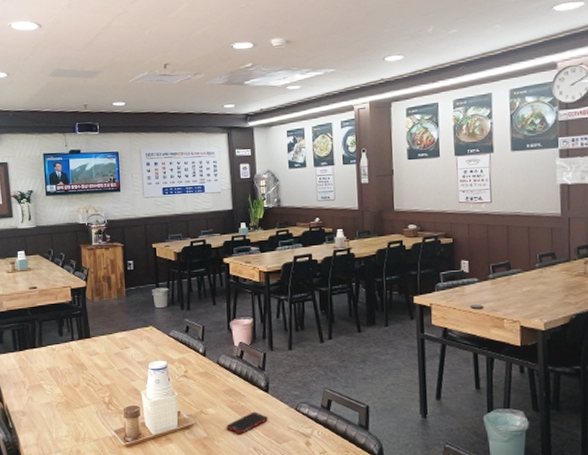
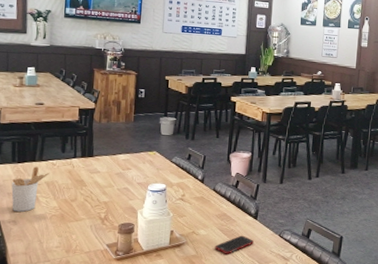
utensil holder: none [16,353,51,401] -> present [11,166,50,212]

